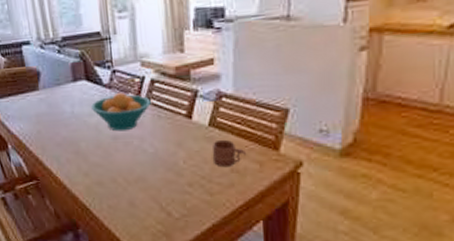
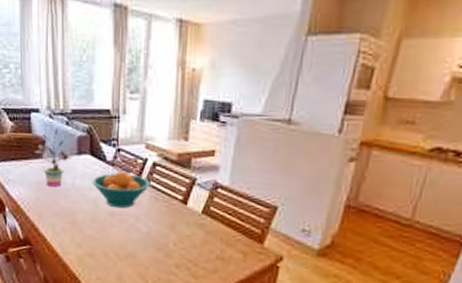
potted plant: none [30,57,68,118] -> present [35,128,72,187]
mug: present [212,139,247,168] -> none [201,227,234,254]

